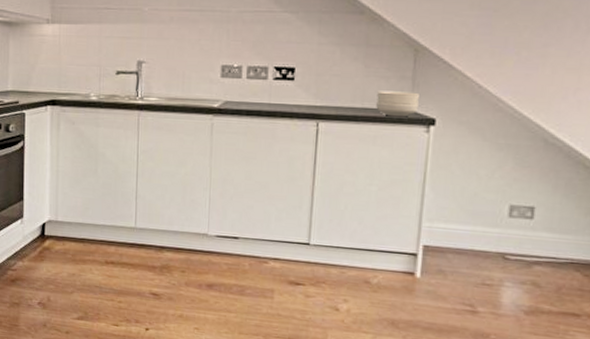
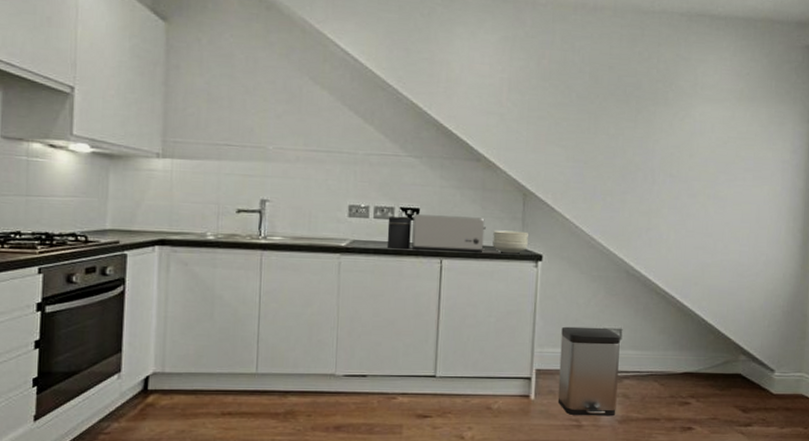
cylinder: none [259,76,286,112] -> present [386,216,412,250]
toaster: none [286,74,369,116] -> present [411,214,486,254]
pedal bin: none [448,200,532,305] -> present [557,326,620,416]

